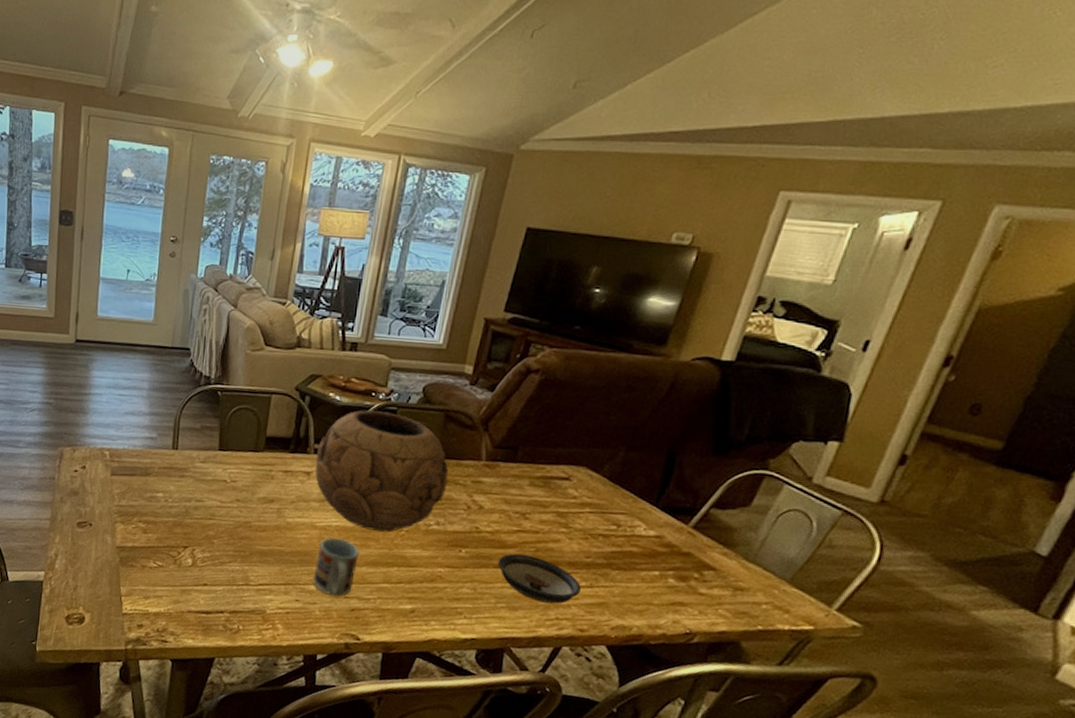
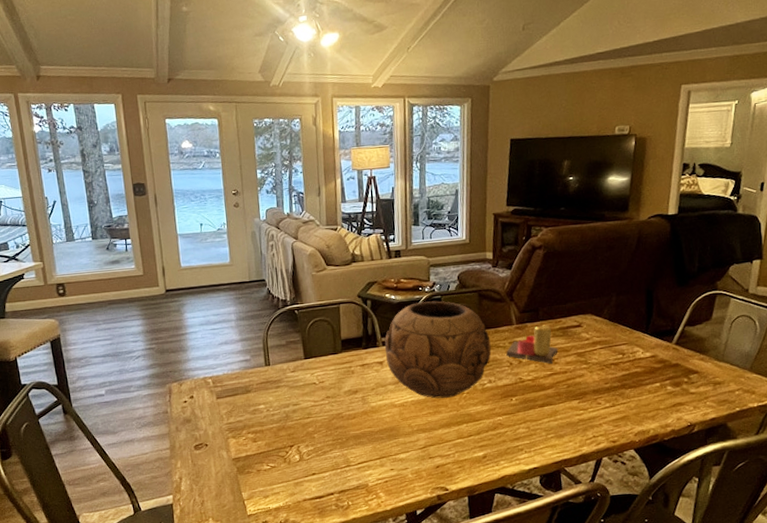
cup: present [313,537,360,597] -> none [401,410,435,459]
candle: none [465,468,534,519] -> present [506,324,558,364]
saucer: present [497,553,581,604] -> none [541,391,607,427]

